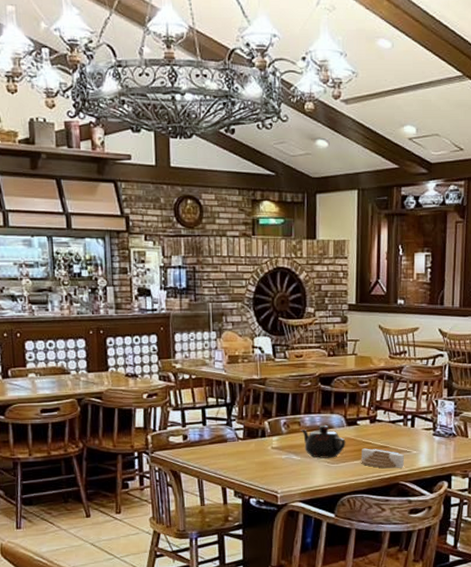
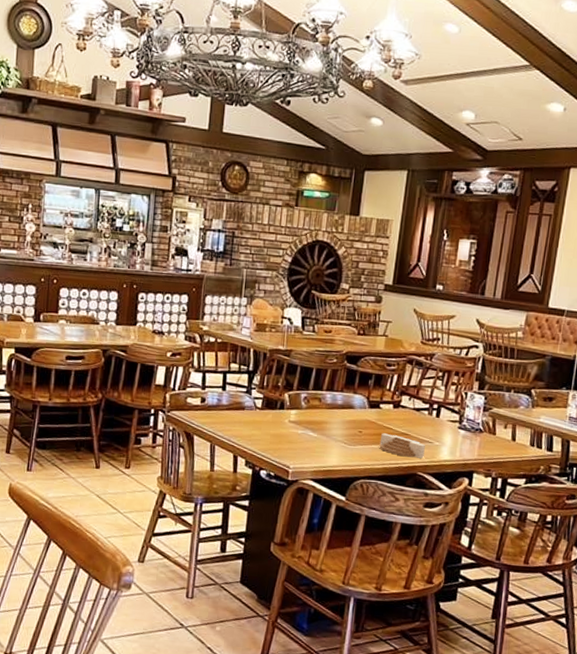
teapot: present [301,424,346,458] -> none [321,404,366,439]

